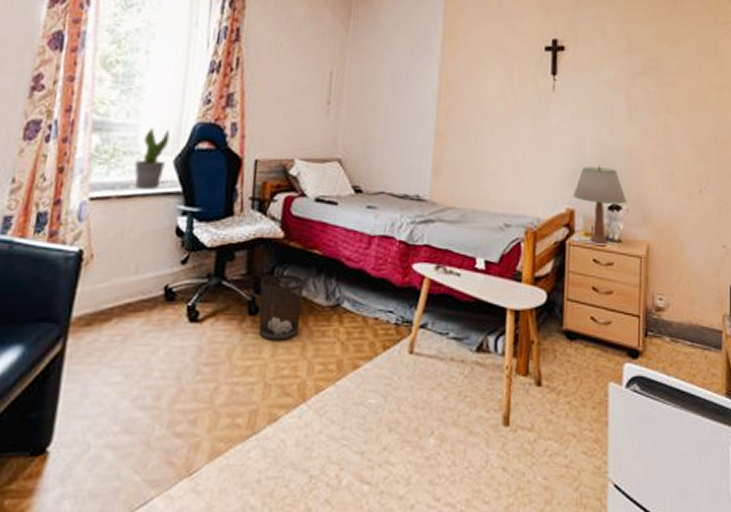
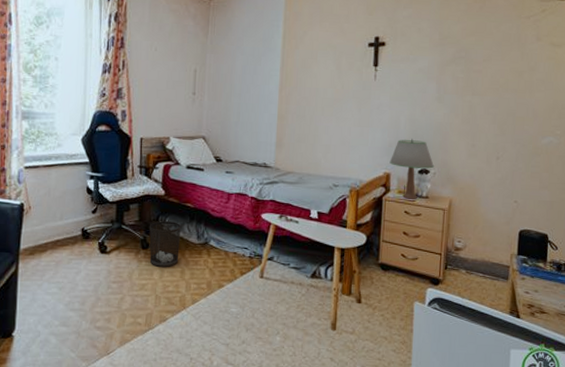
potted plant: present [134,127,171,191] -> none [54,115,78,161]

